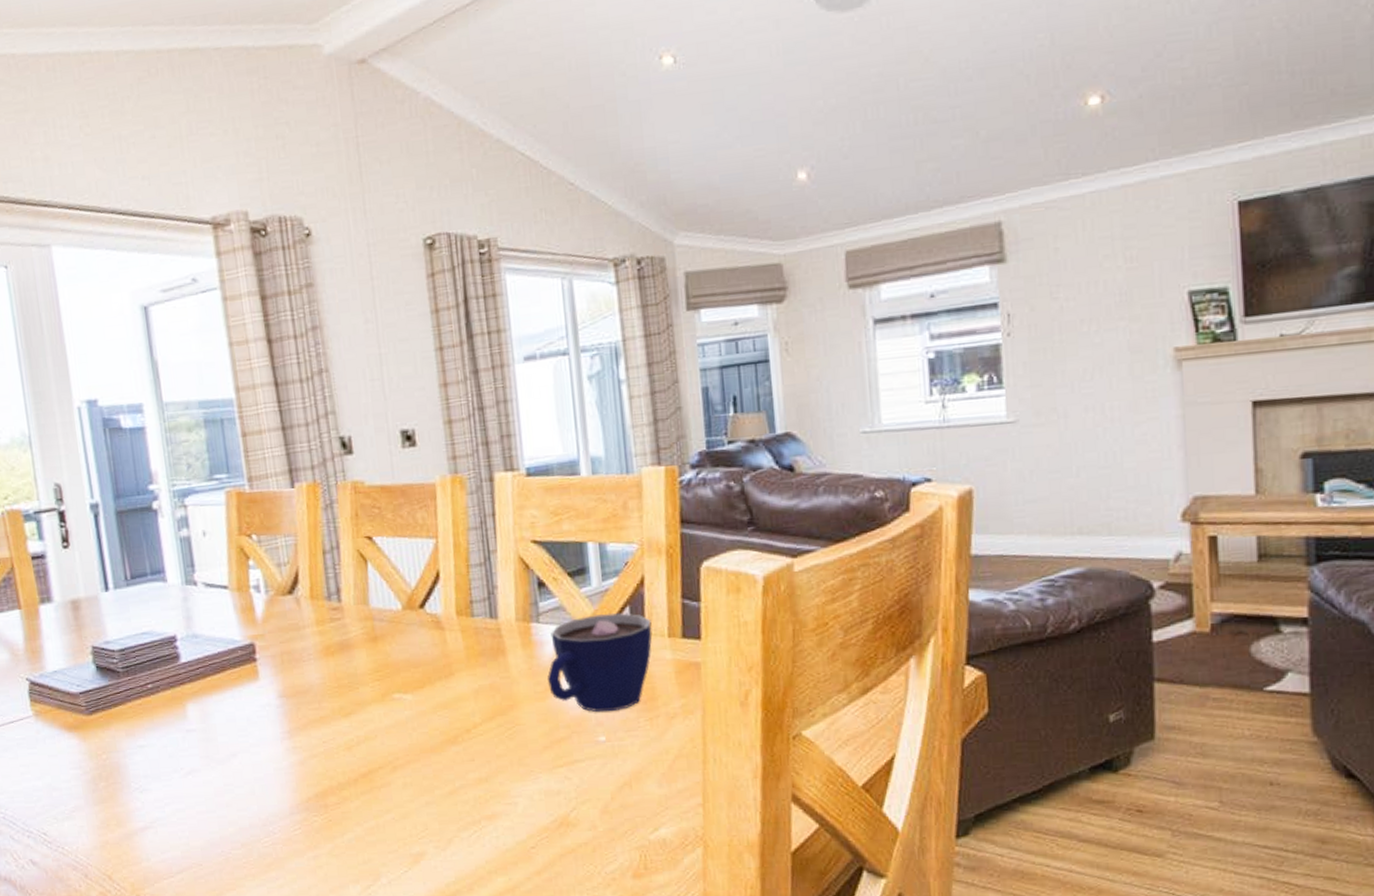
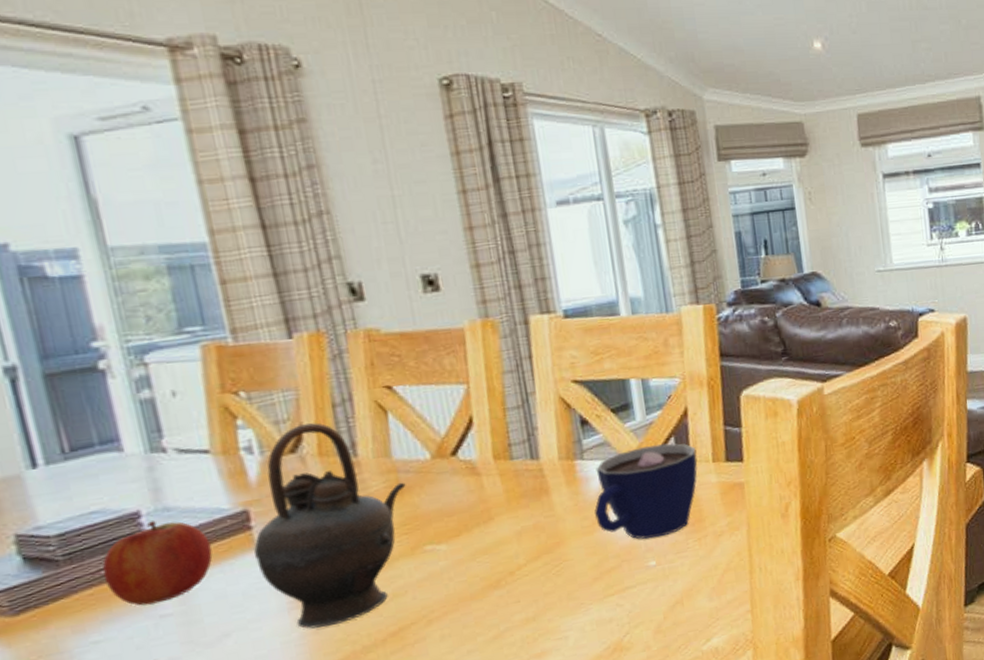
fruit: none [148,645,227,719] -> present [102,520,213,606]
teapot: none [257,567,380,760] -> present [253,423,406,629]

